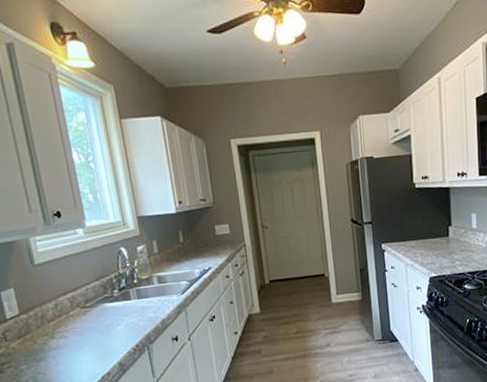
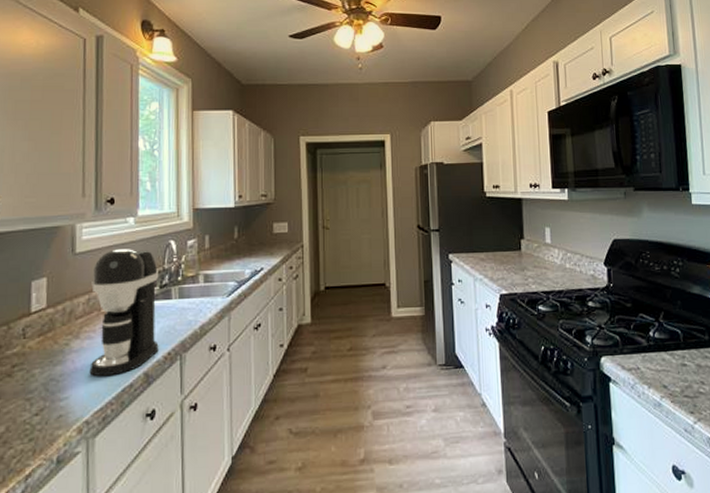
coffee maker: none [54,258,128,369] -> present [89,249,159,377]

